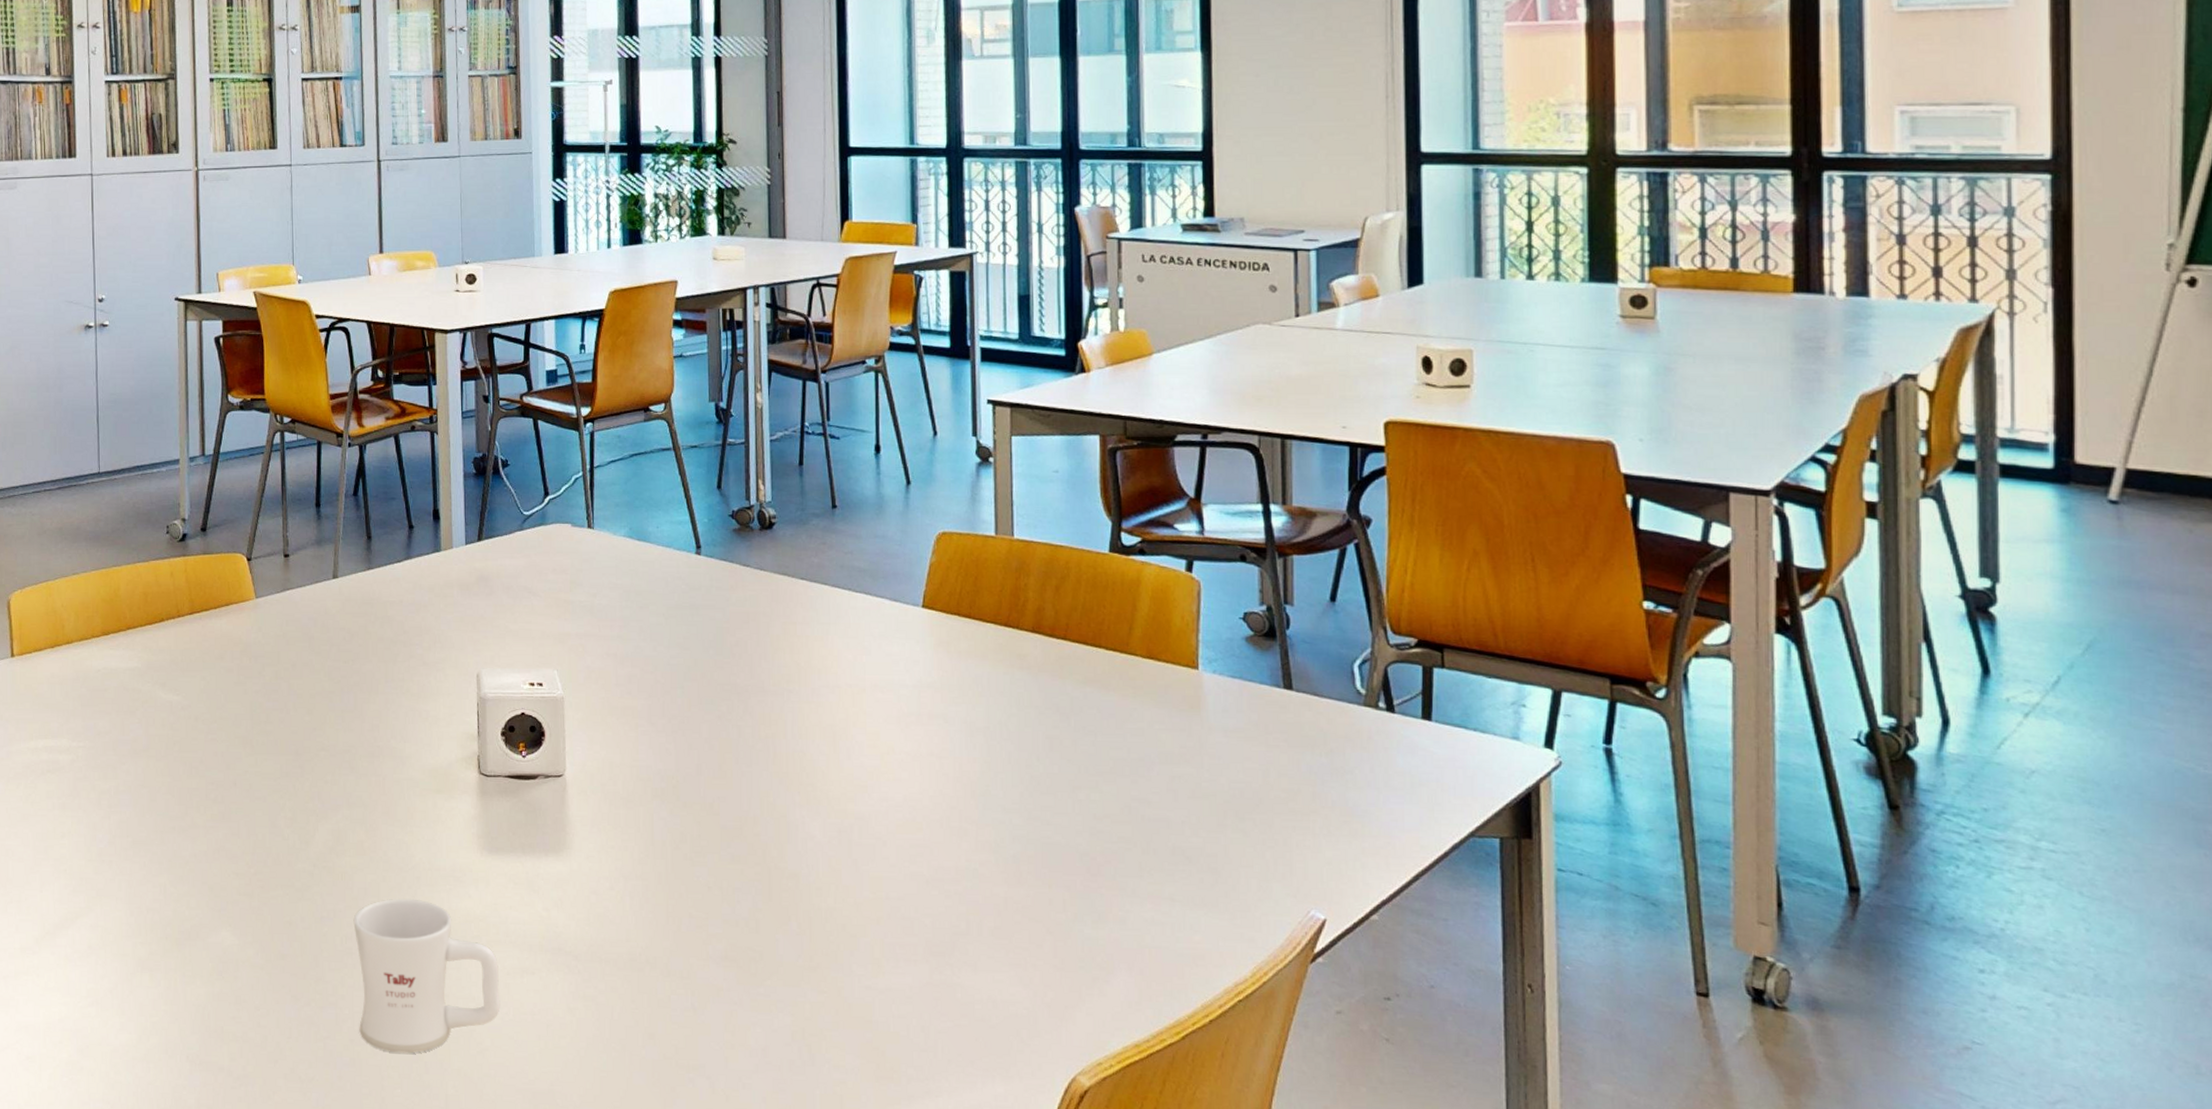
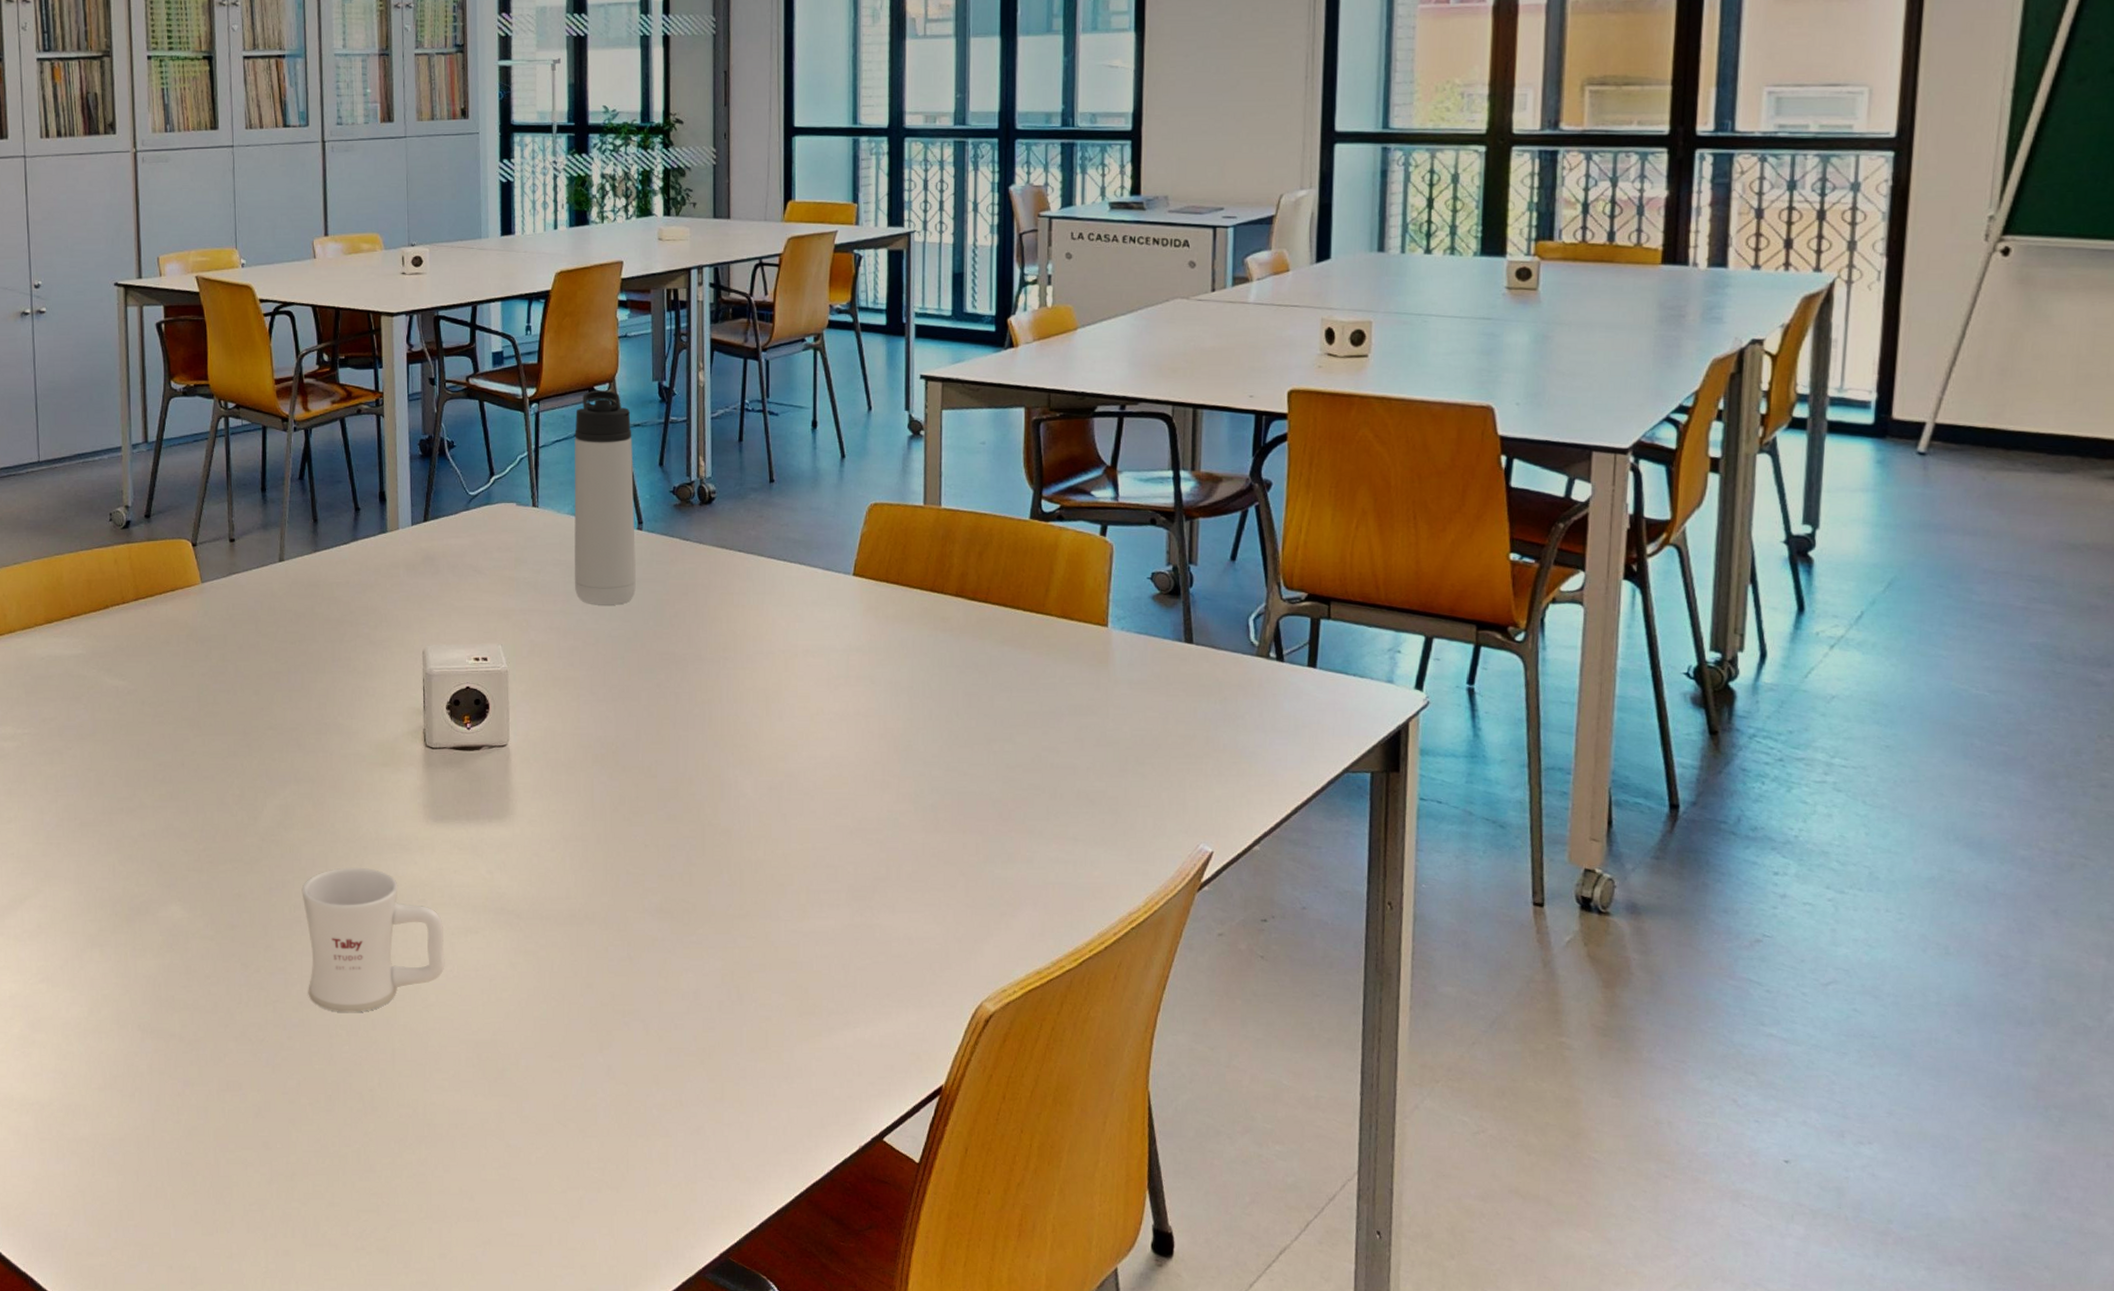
thermos bottle: none [630,410,695,632] -> present [574,390,636,605]

